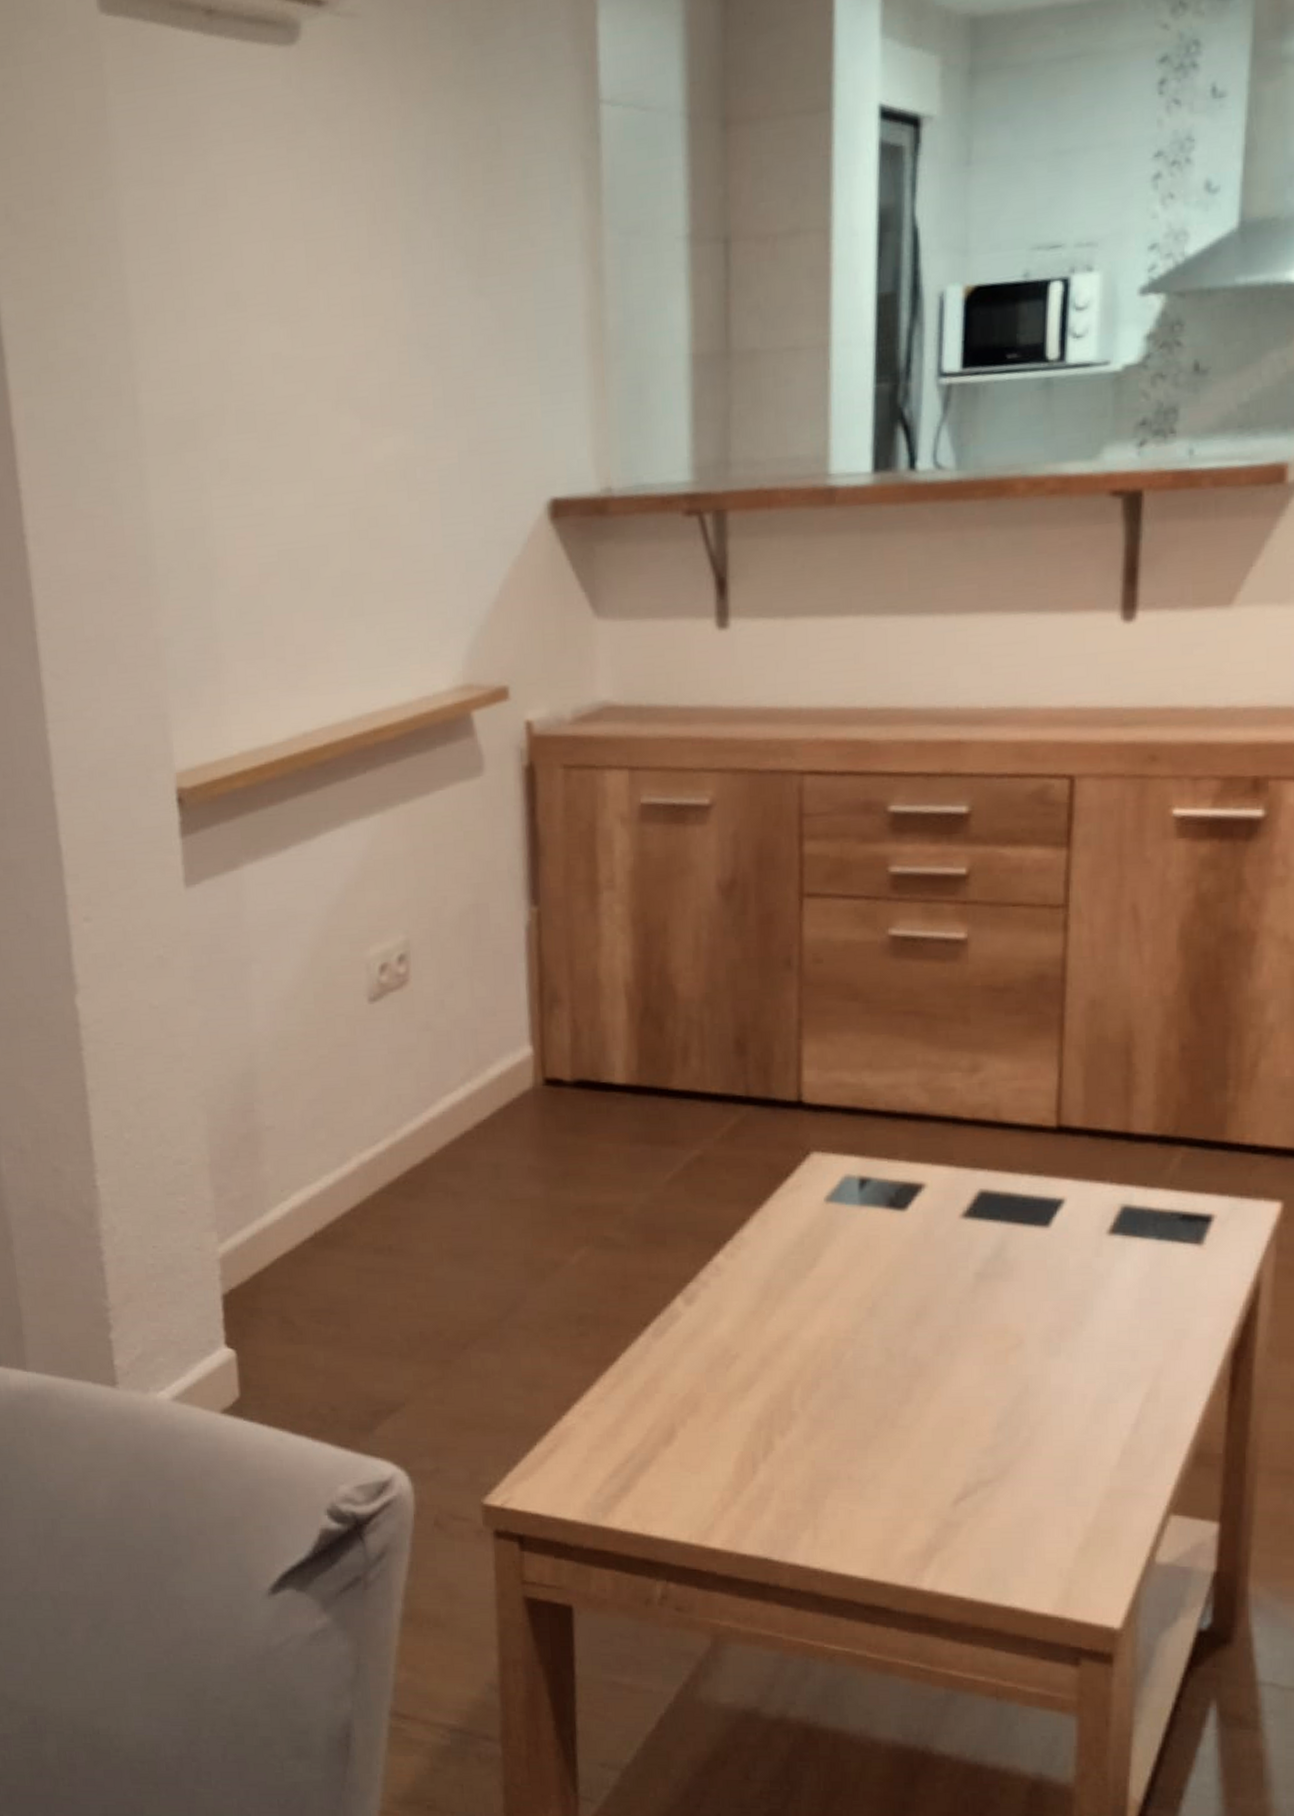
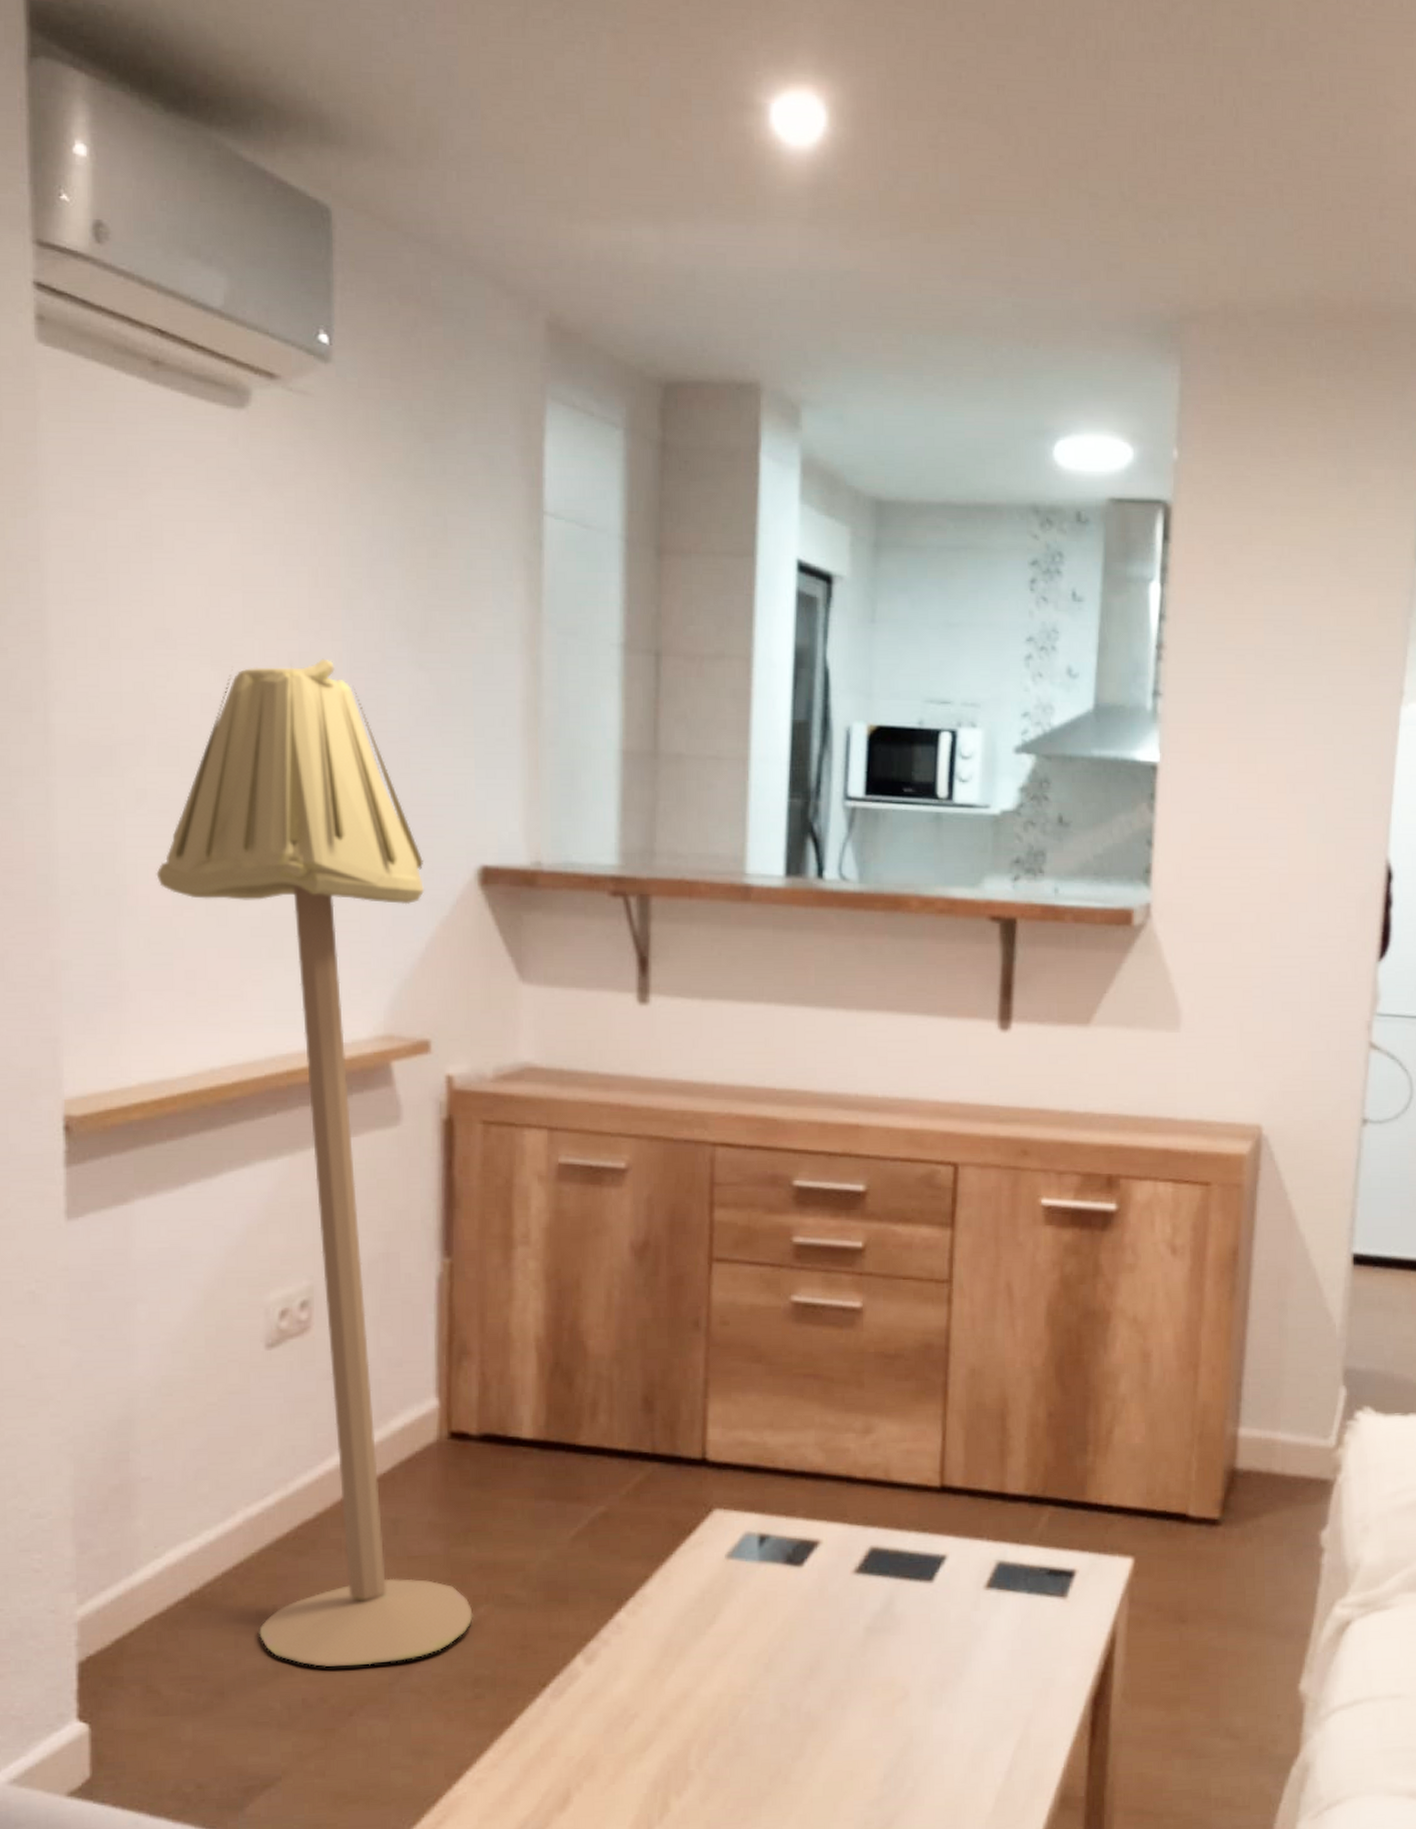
floor lamp: none [242,299,575,1303] -> present [156,658,473,1667]

